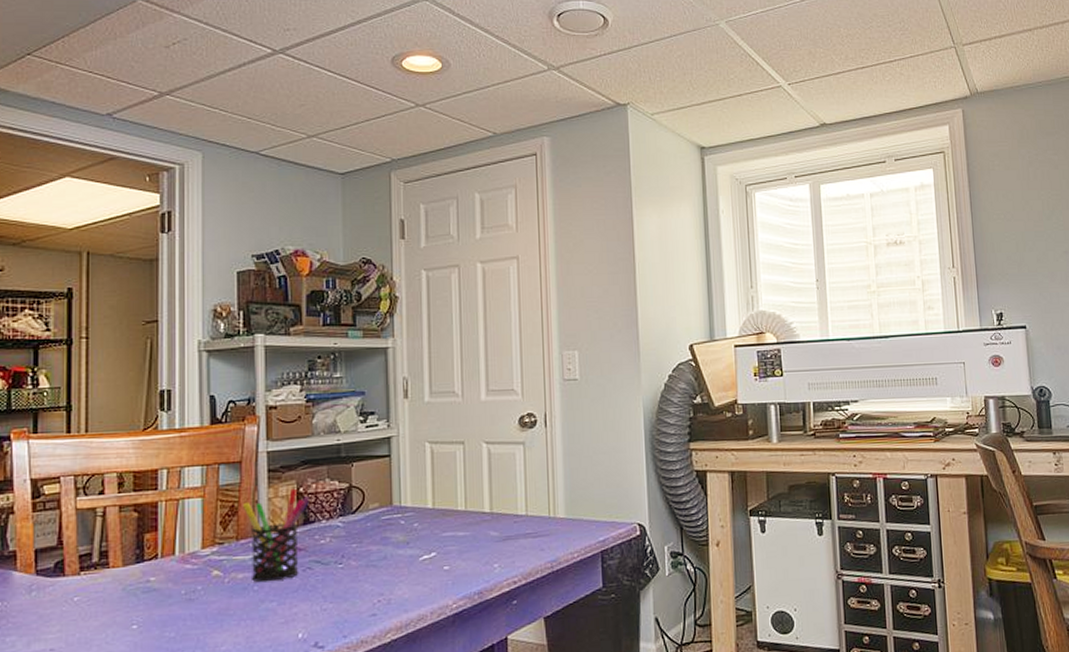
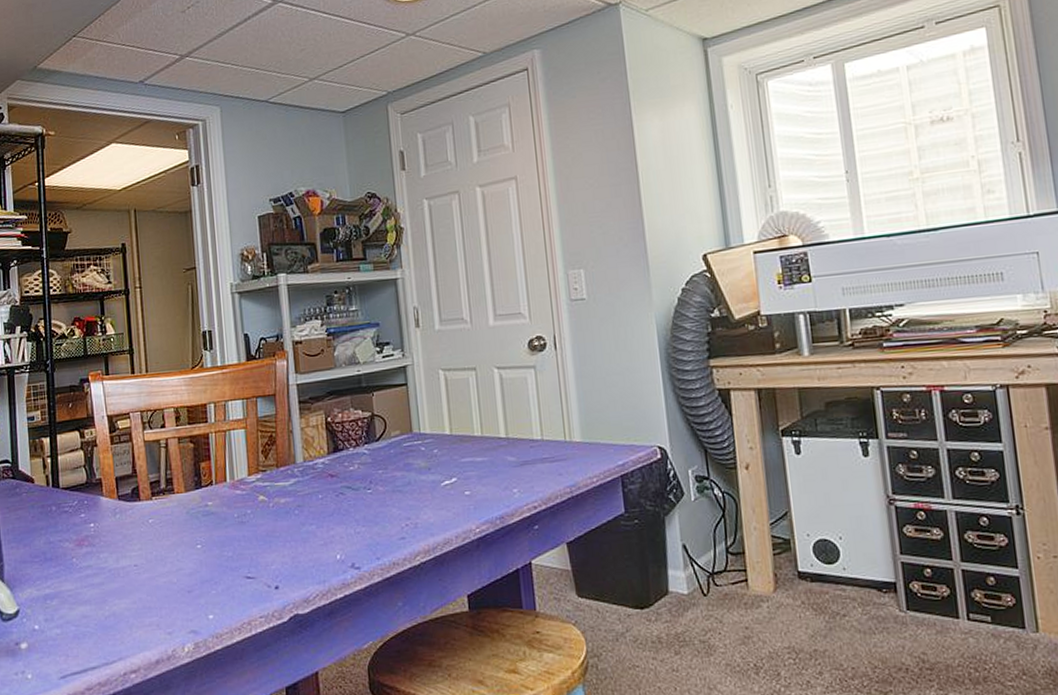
pen holder: present [243,488,311,582] -> none [280,418,338,507]

